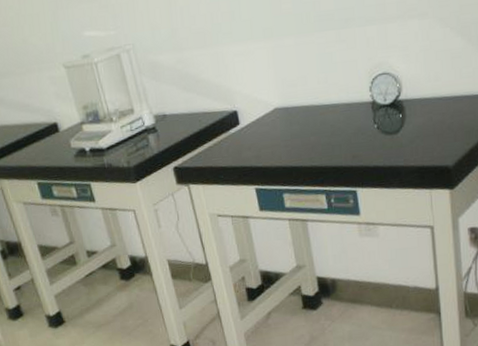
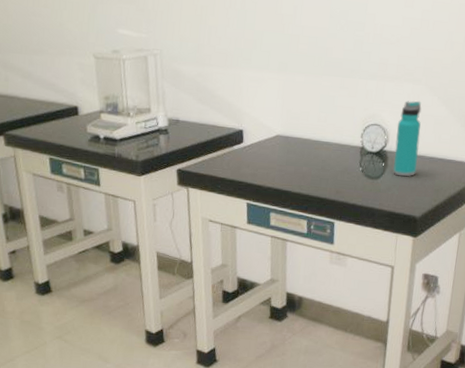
water bottle: none [408,36,440,125] -> present [393,100,422,177]

